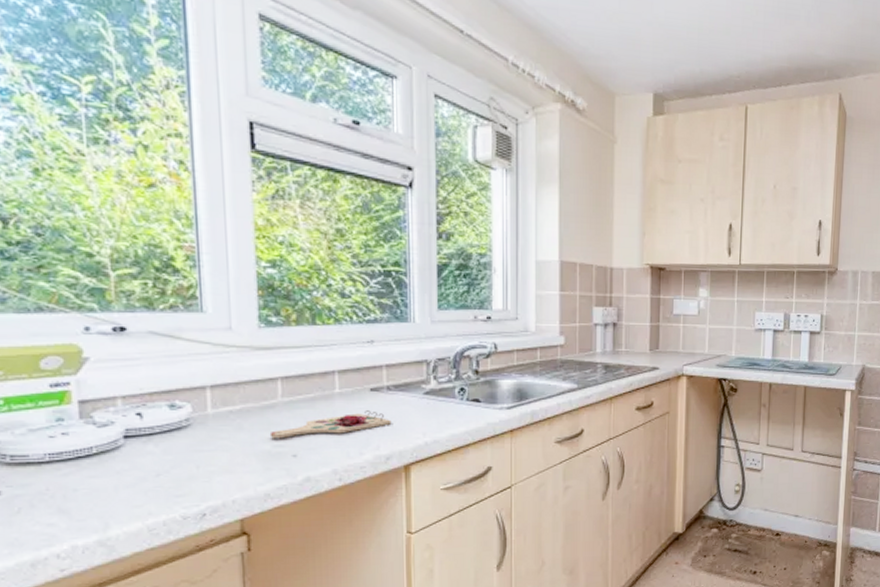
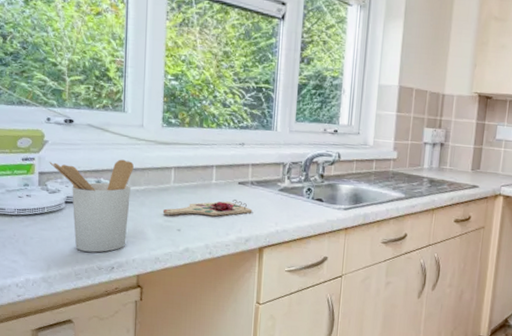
utensil holder: none [93,373,223,499] -> present [49,159,134,253]

